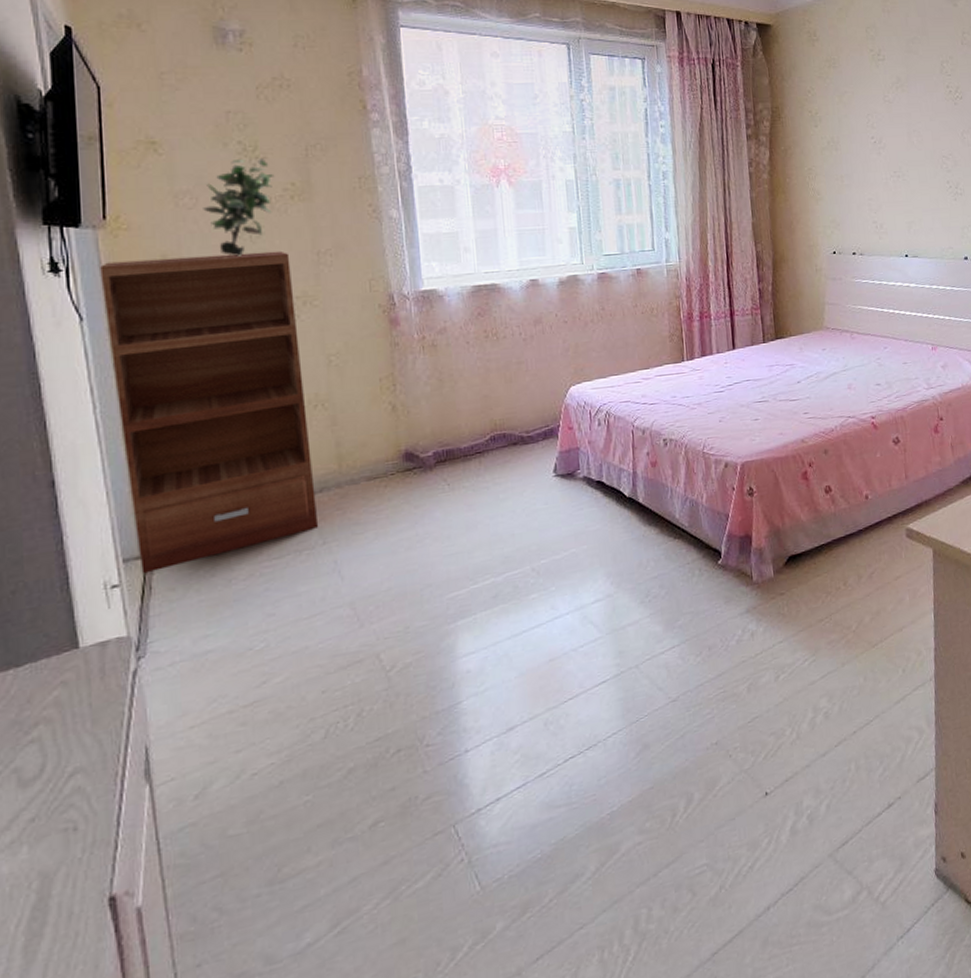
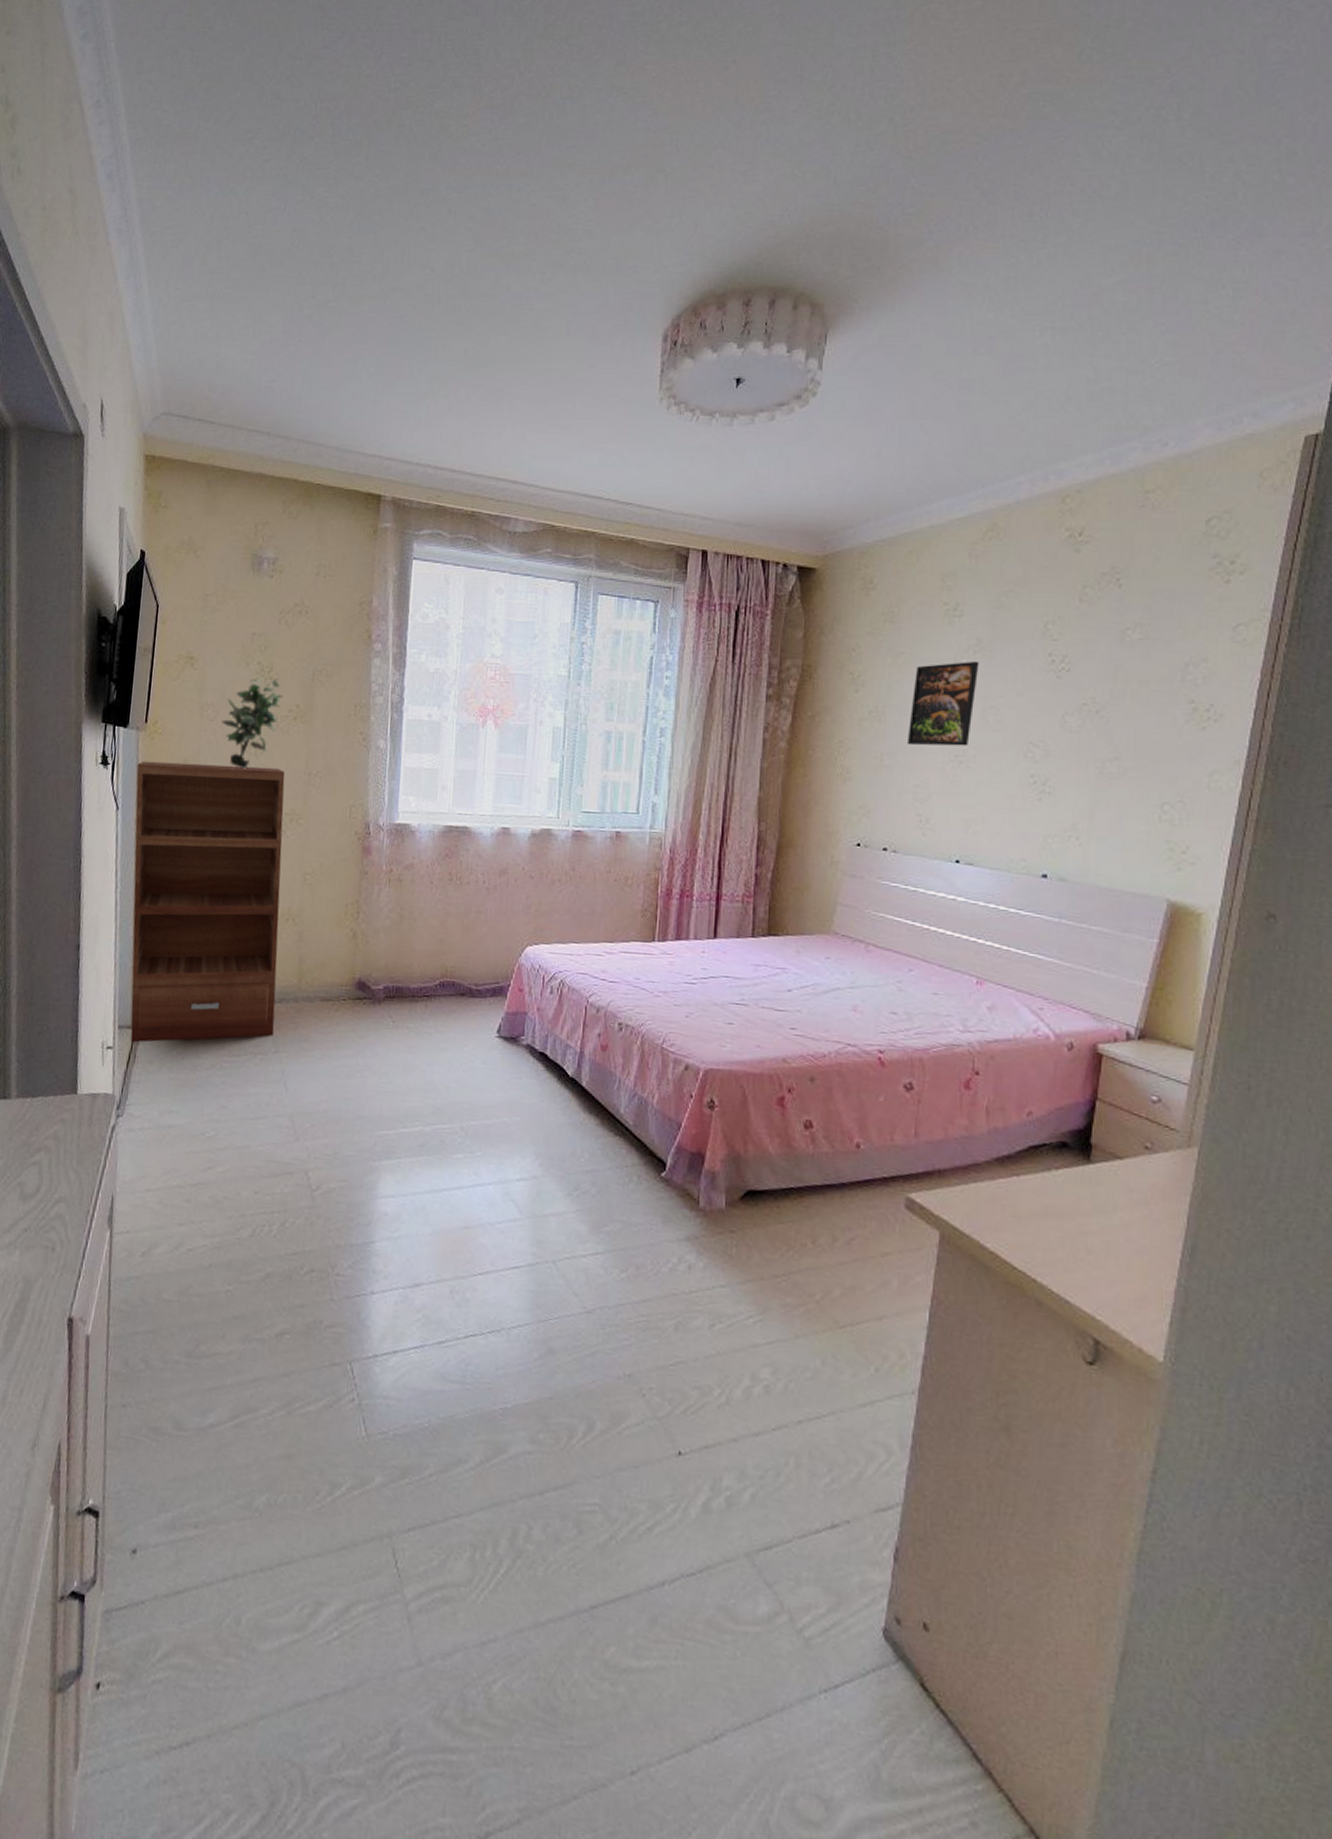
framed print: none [857,95,902,167] -> present [906,660,980,746]

